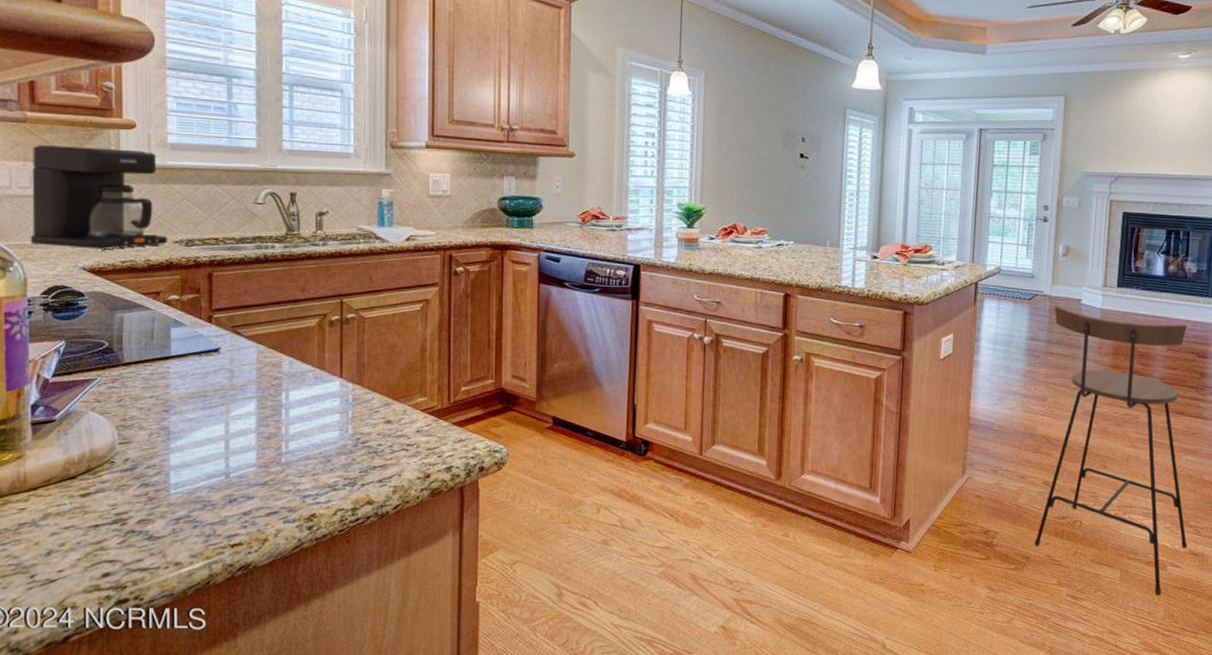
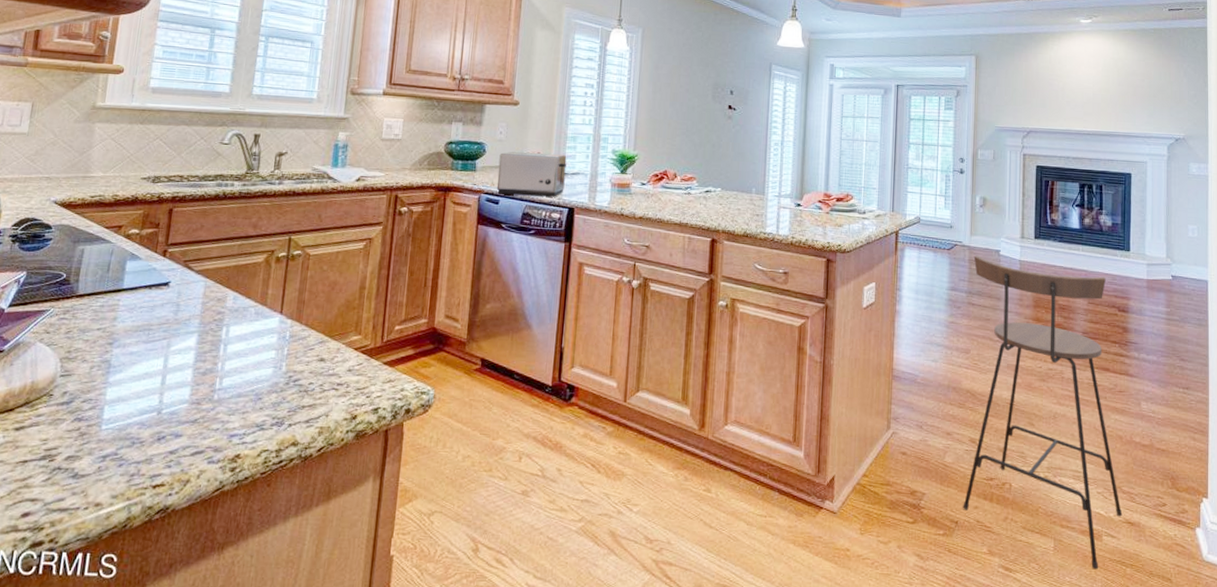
coffee maker: present [30,145,168,250] -> none [10,87,138,185]
toaster: none [556,206,630,254] -> present [496,151,567,197]

